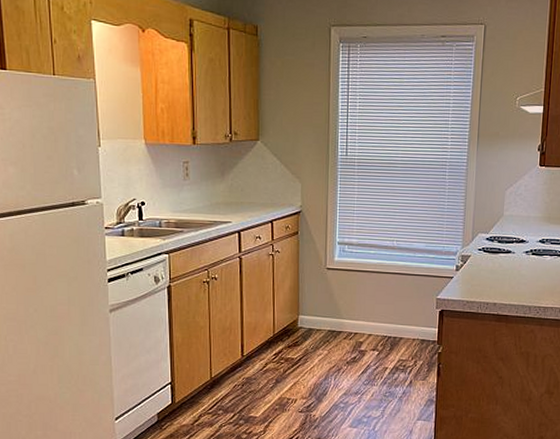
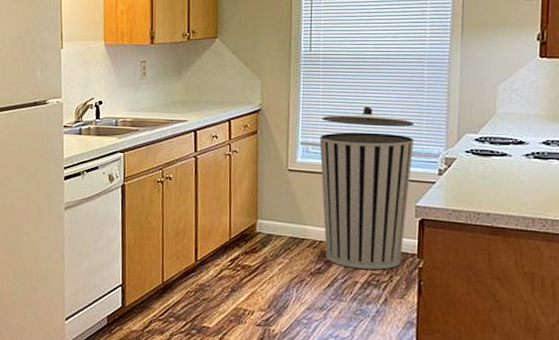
trash can: none [354,209,436,357] -> present [319,106,414,270]

